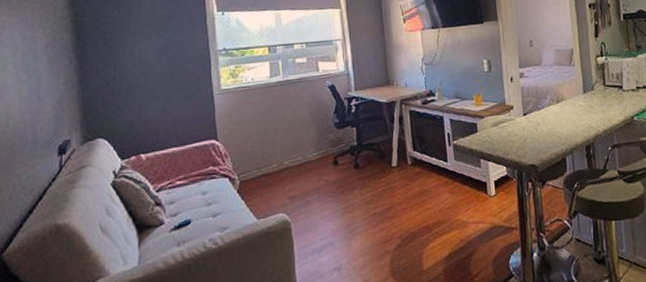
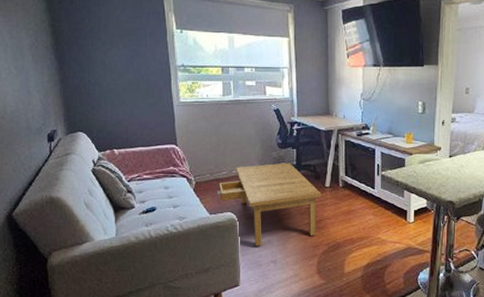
coffee table: none [266,143,389,252] -> present [217,162,321,246]

